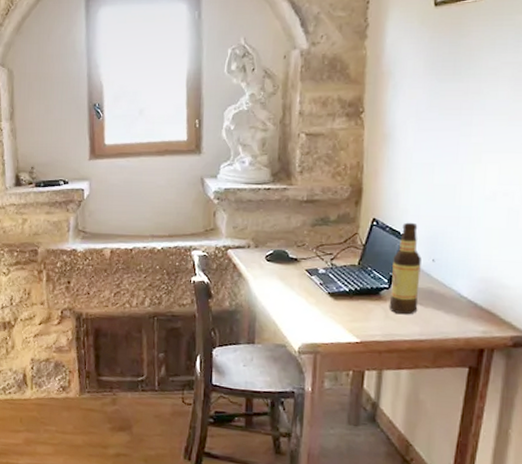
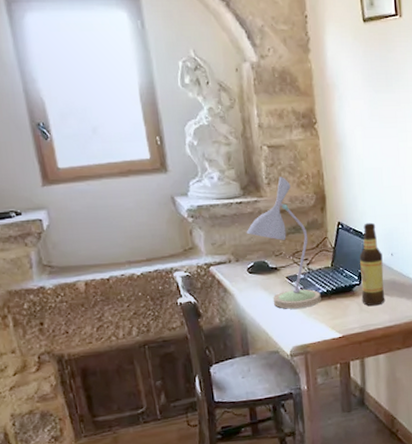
desk lamp: none [270,166,342,305] -> present [246,177,321,309]

